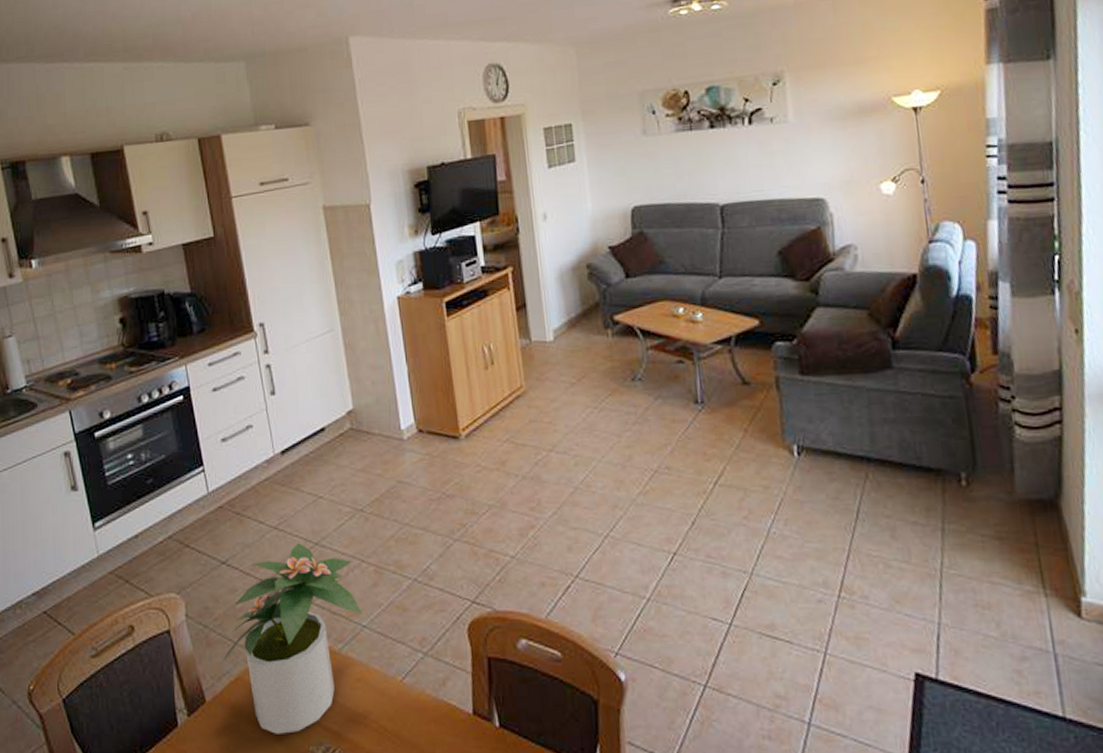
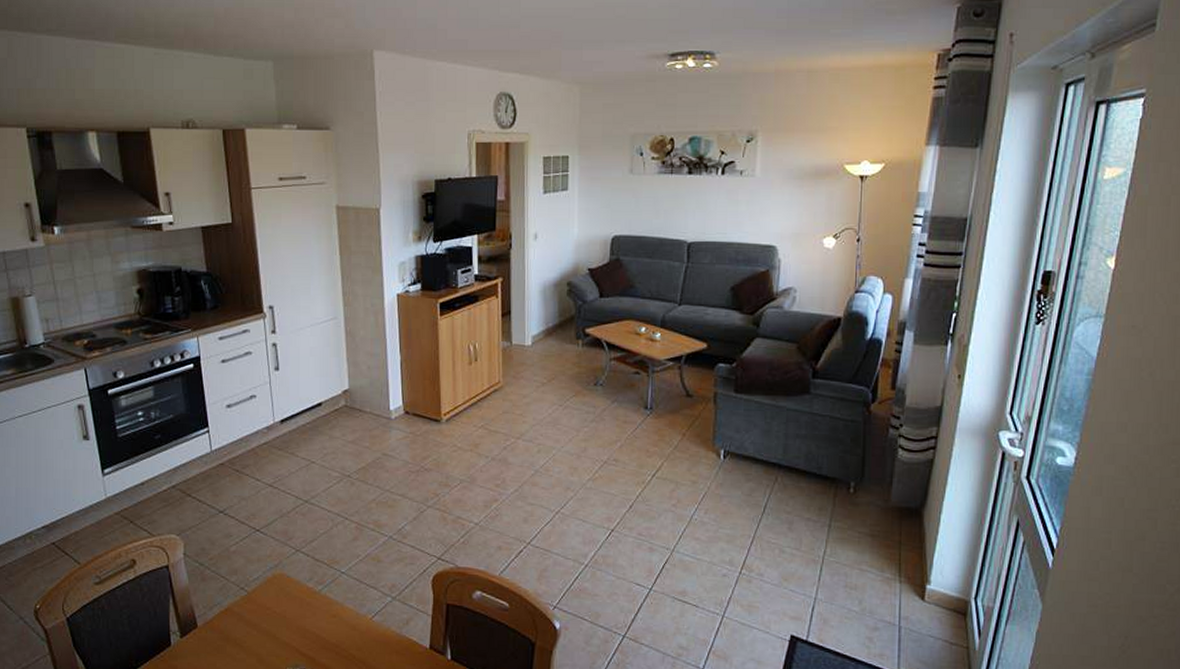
potted plant: present [222,542,362,734] -> none [214,499,342,657]

